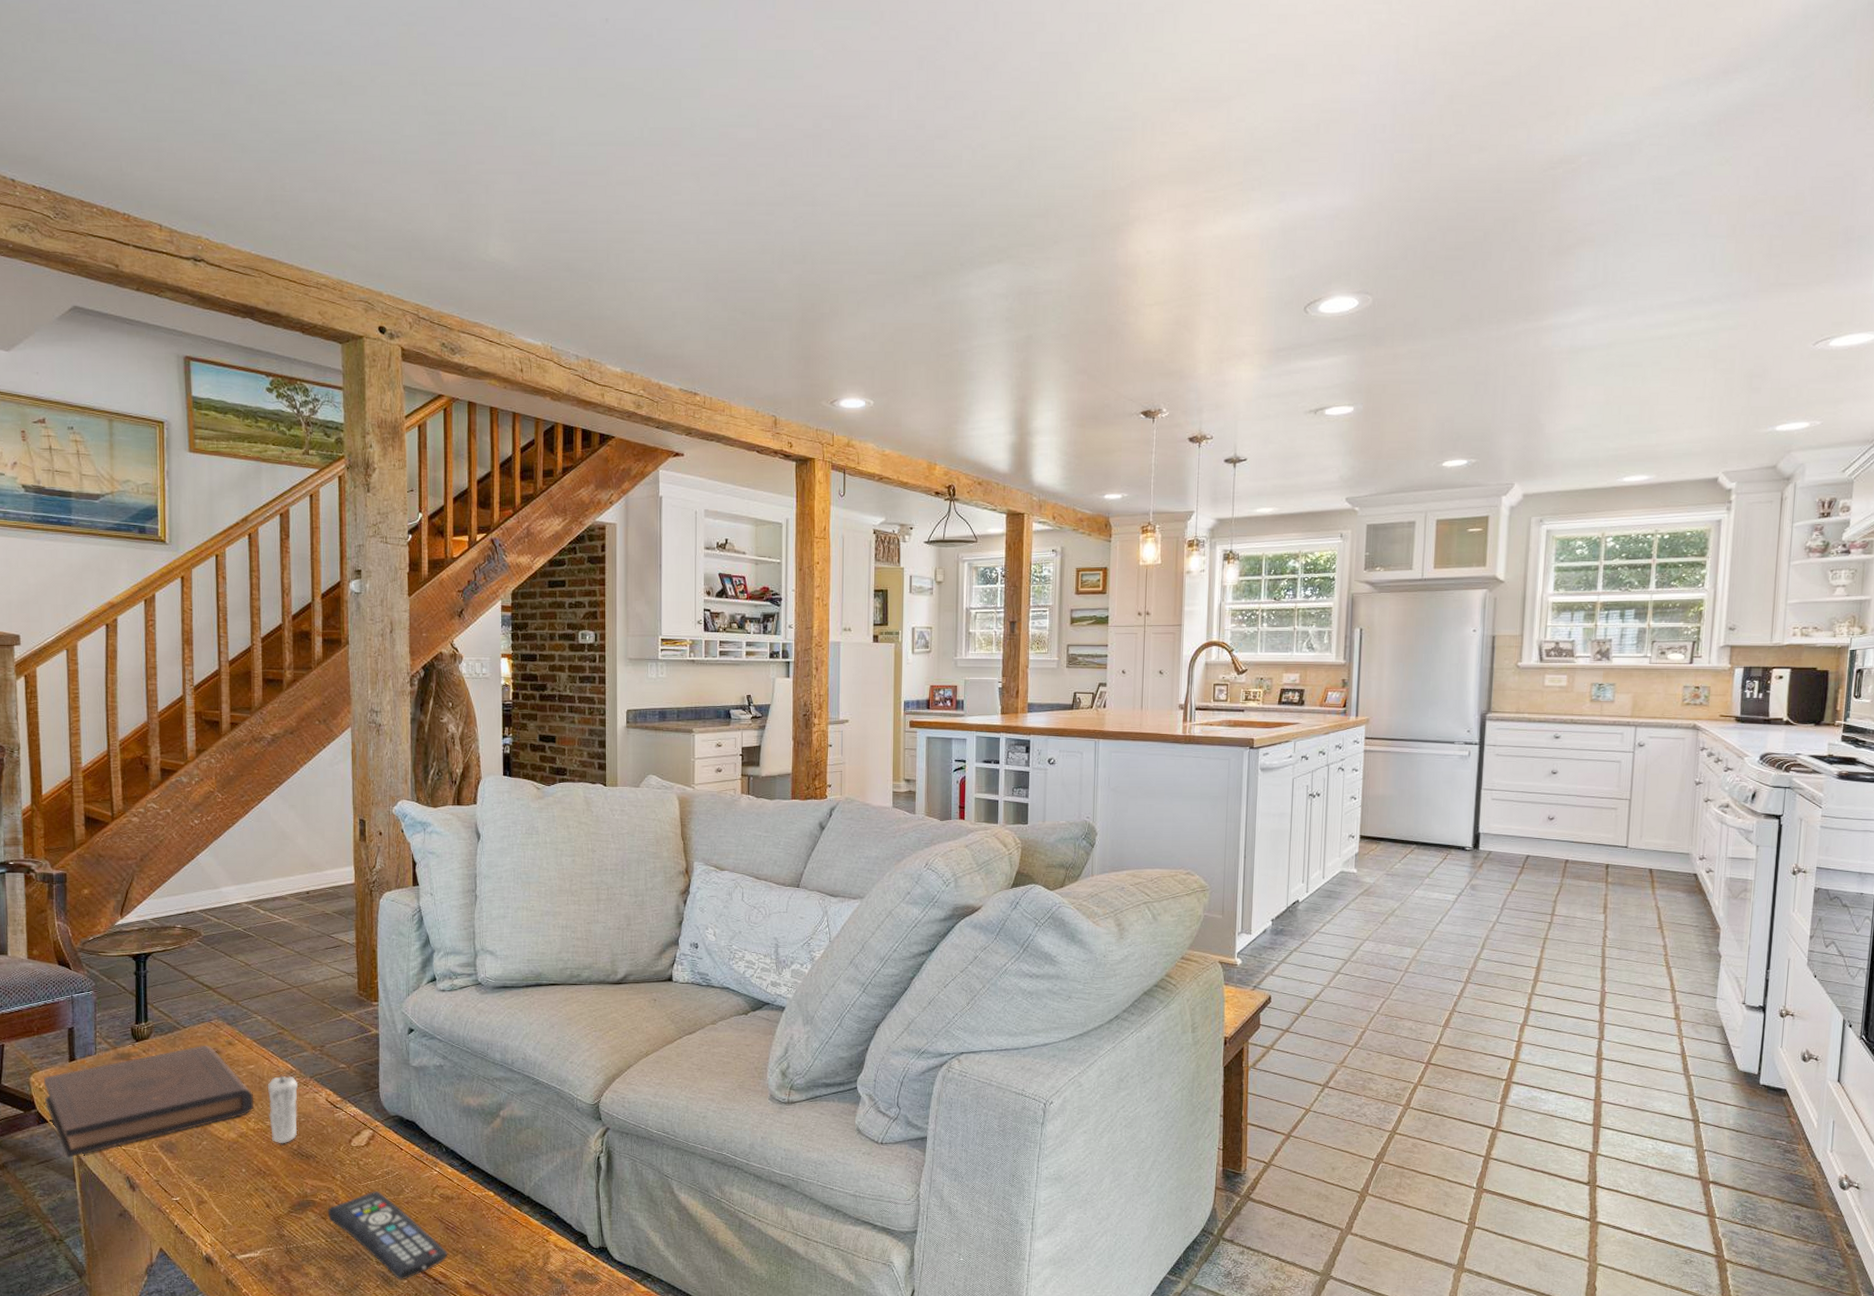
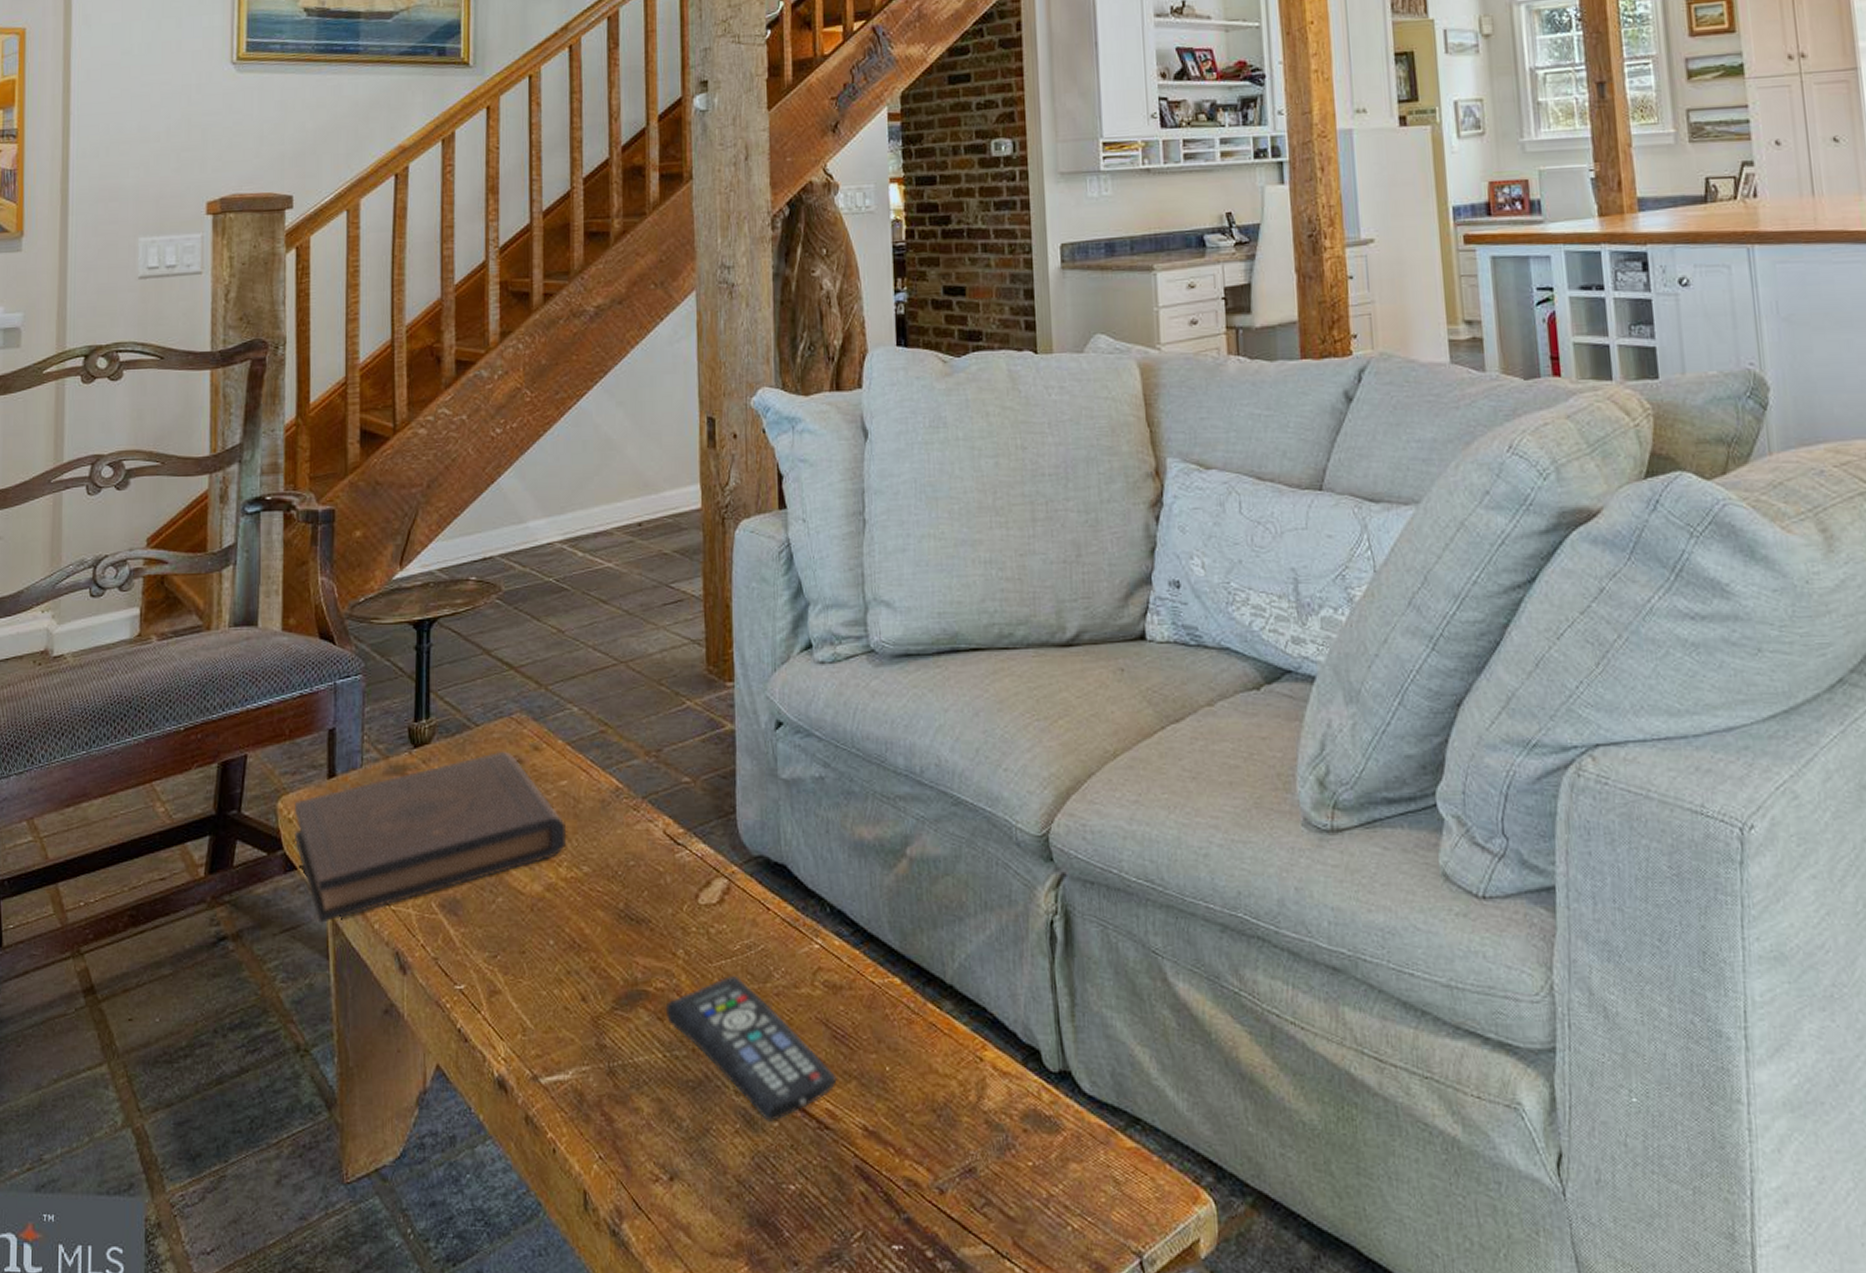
candle: present [267,1071,299,1144] -> none [584,789,627,901]

